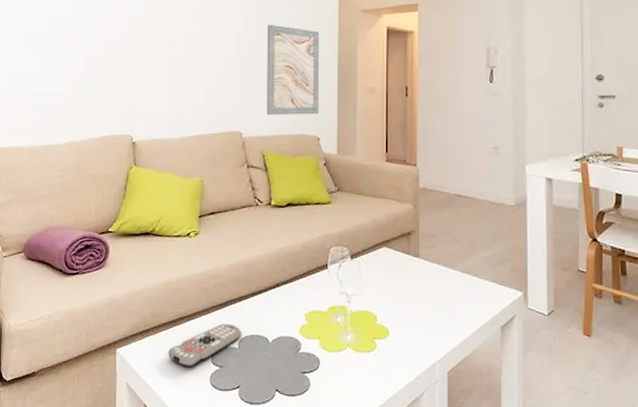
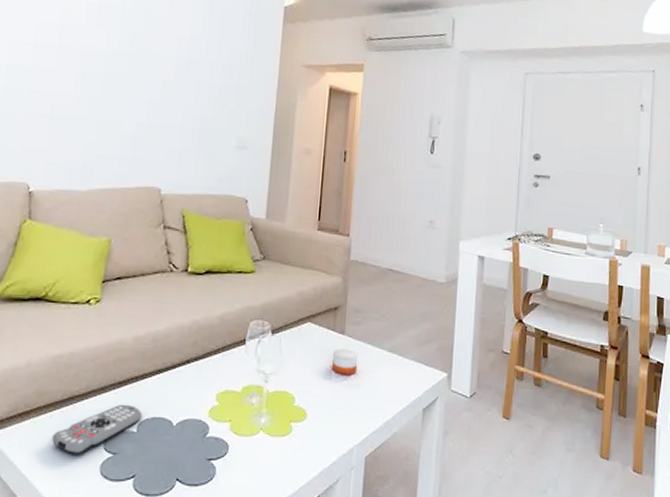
wall art: present [266,24,320,116] -> none [190,70,257,175]
candle: none [408,271,434,296] -> present [331,349,359,375]

